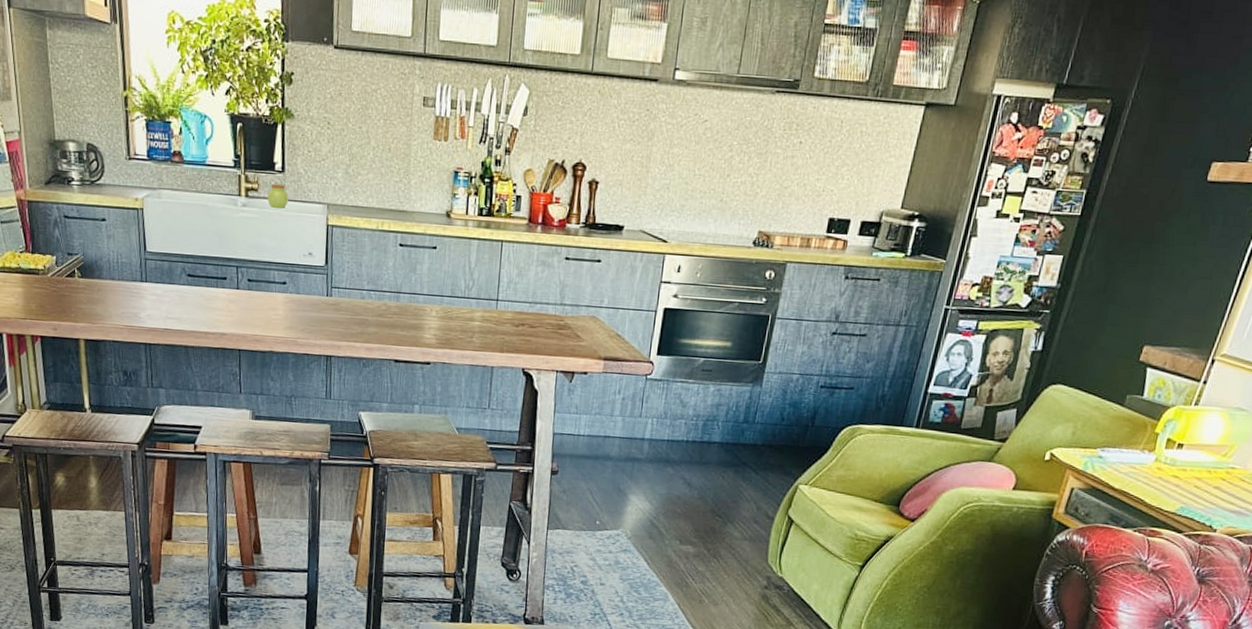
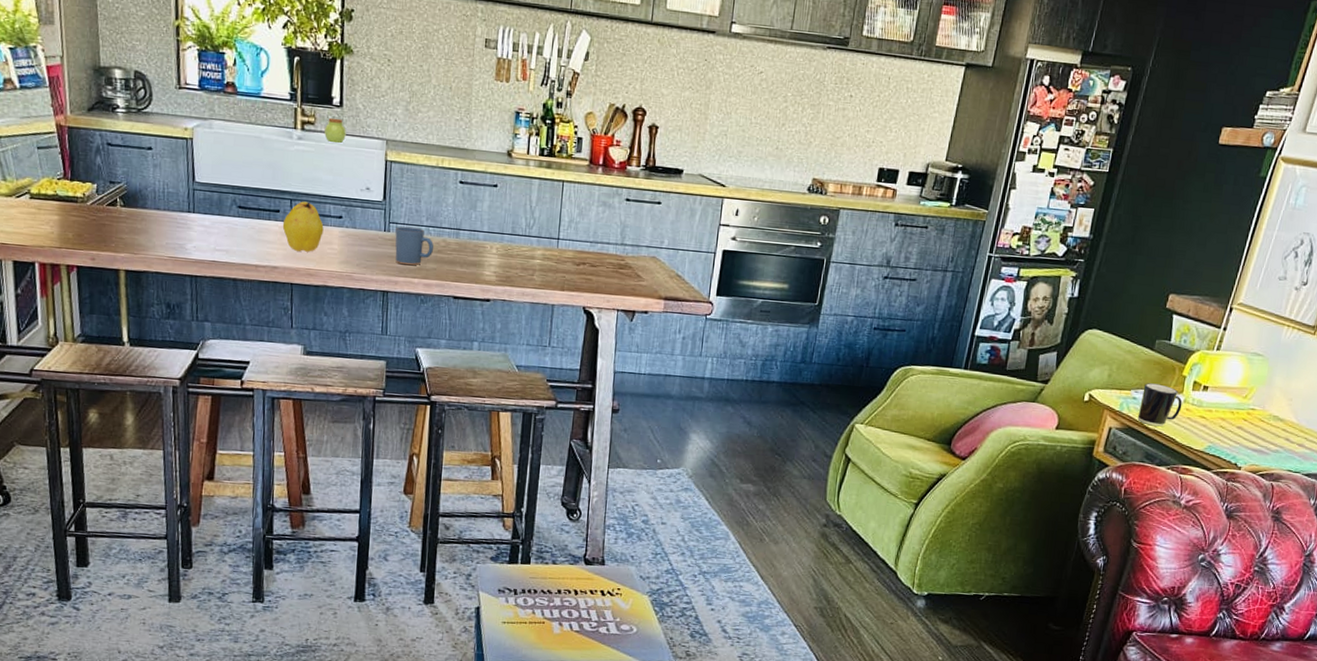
fruit: none [229,268,269,319] -> present [282,201,324,252]
mug: none [337,290,375,330] -> present [395,226,434,266]
mug: none [1102,441,1154,487] -> present [1137,383,1183,427]

